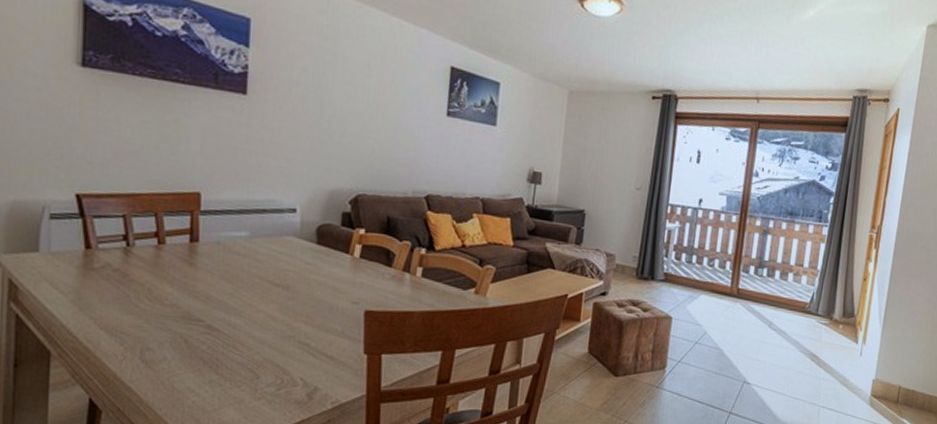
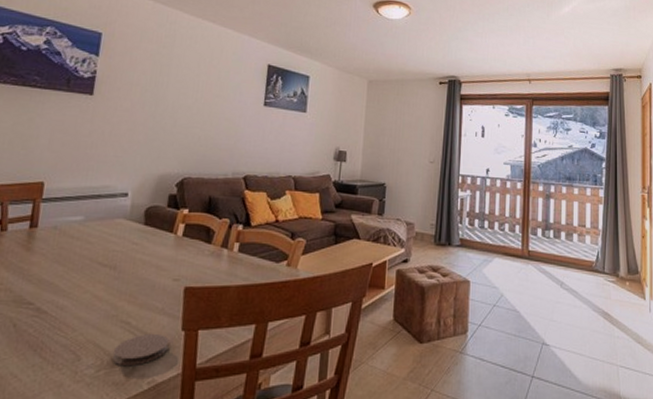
coaster: none [292,355,351,387] -> present [112,333,169,367]

